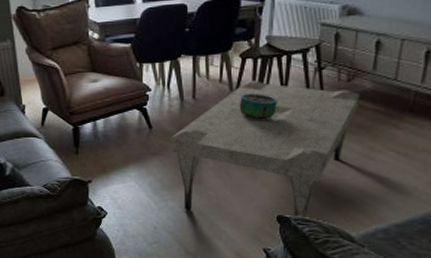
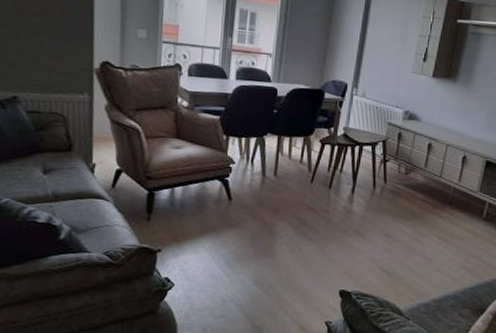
coffee table: present [170,80,360,220] -> none [247,164,414,295]
decorative bowl: present [239,93,277,119] -> none [315,176,349,200]

